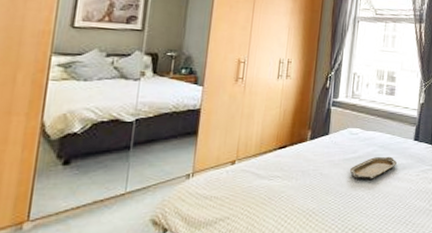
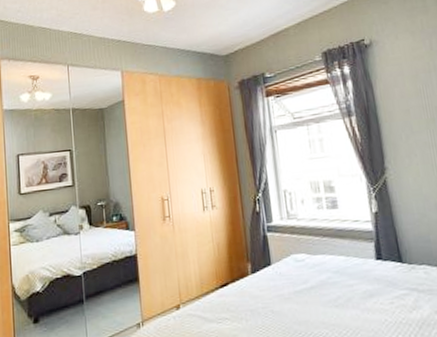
serving tray: present [349,156,397,179] -> none [304,283,360,315]

